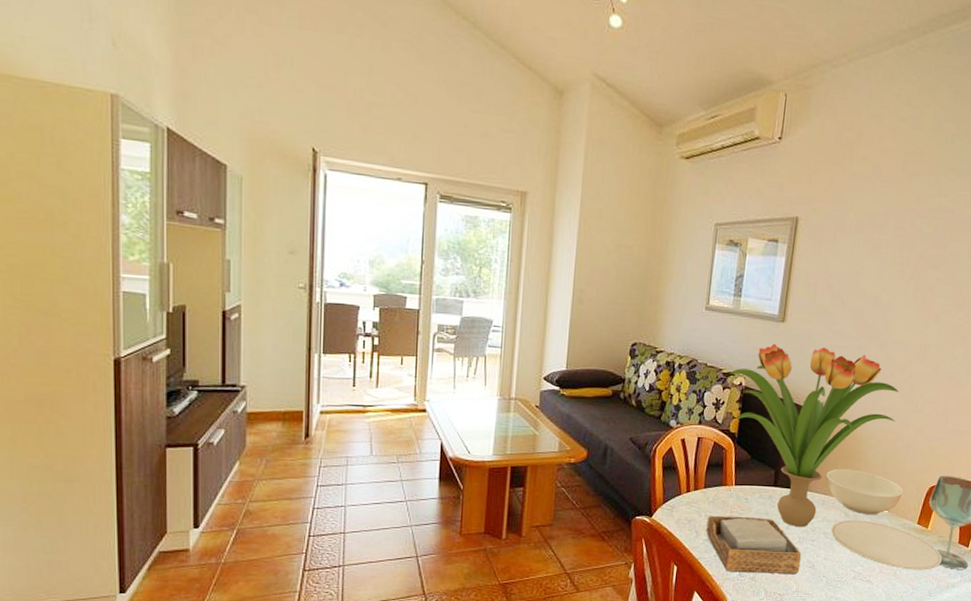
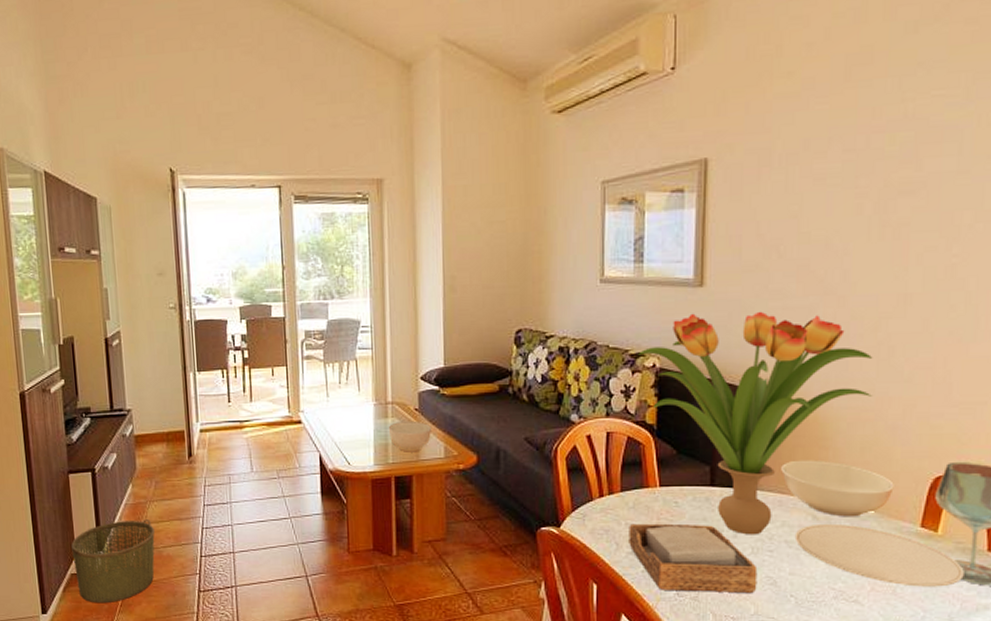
basket: none [162,498,261,582] -> present [71,519,156,604]
bowl: none [509,416,550,445] -> present [388,420,432,452]

